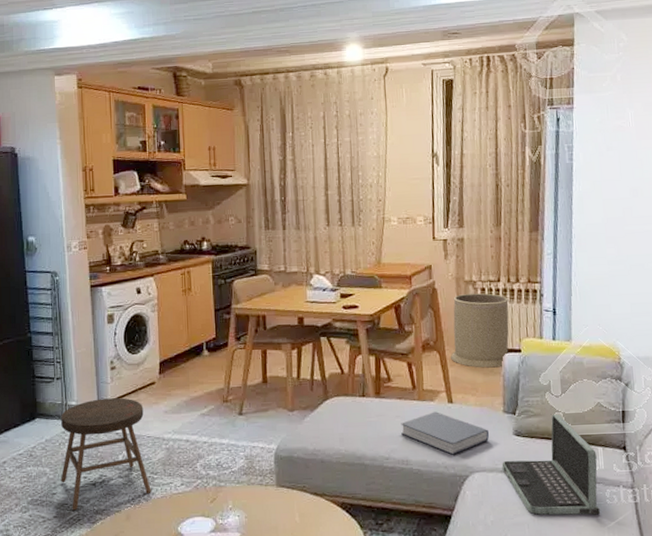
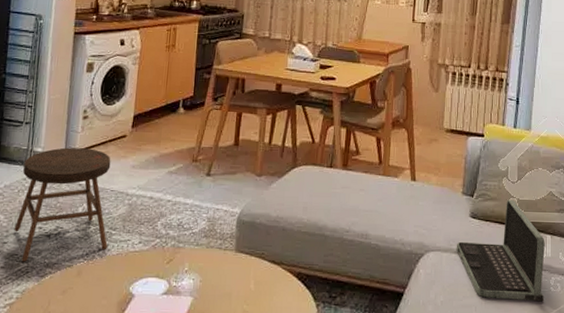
book: present [401,411,489,455] -> none [364,188,447,232]
trash can: present [451,293,510,368] -> none [418,76,477,150]

